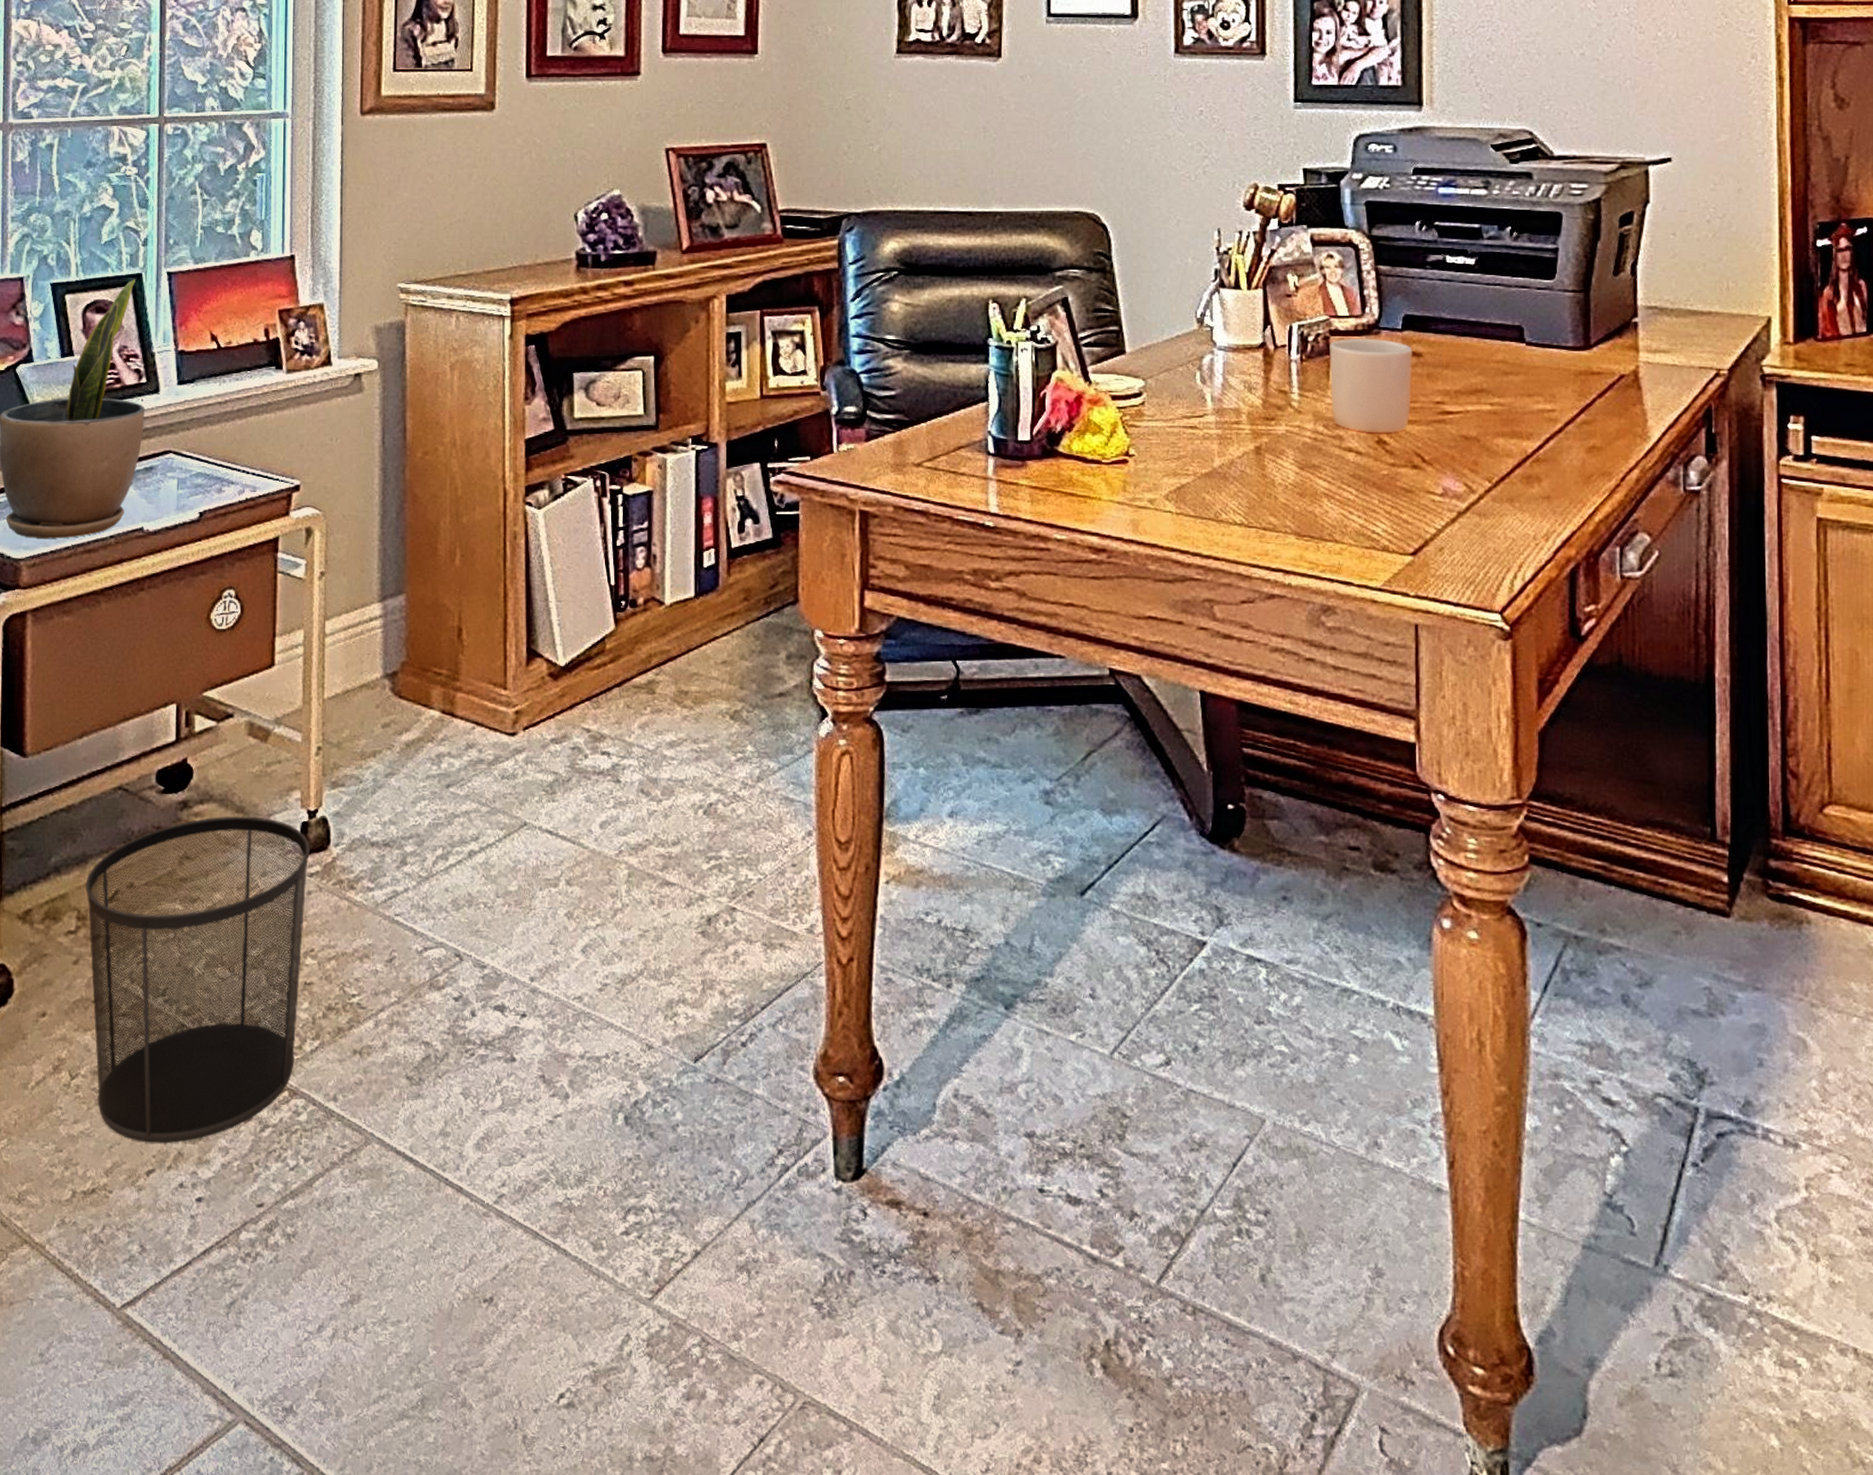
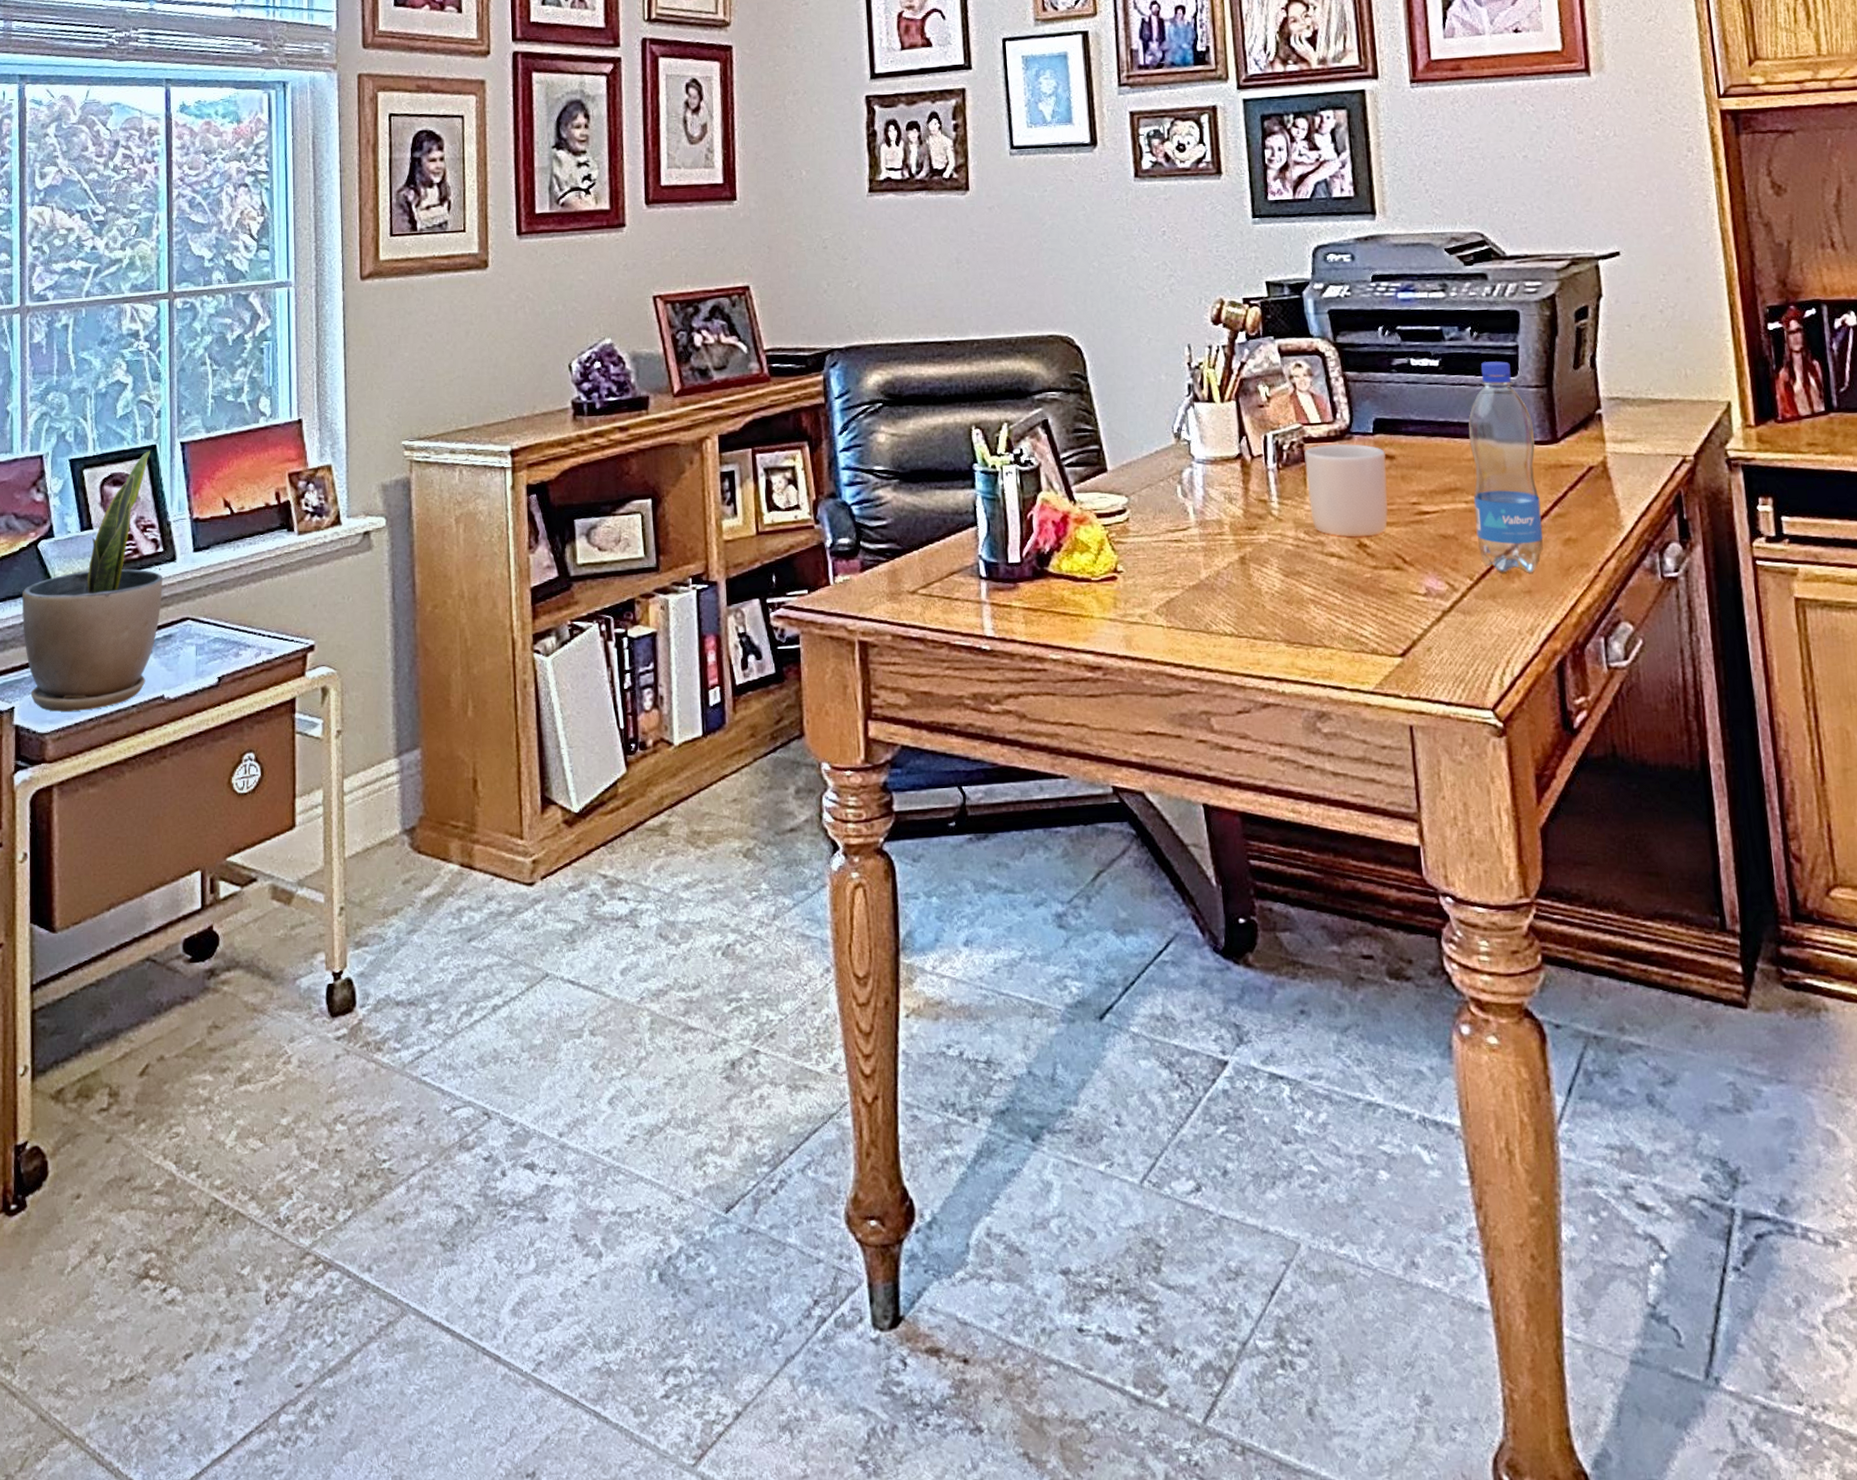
waste bin: present [85,816,311,1143] -> none [116,981,337,1325]
bottle: none [1499,263,1567,479] -> present [1468,361,1543,573]

